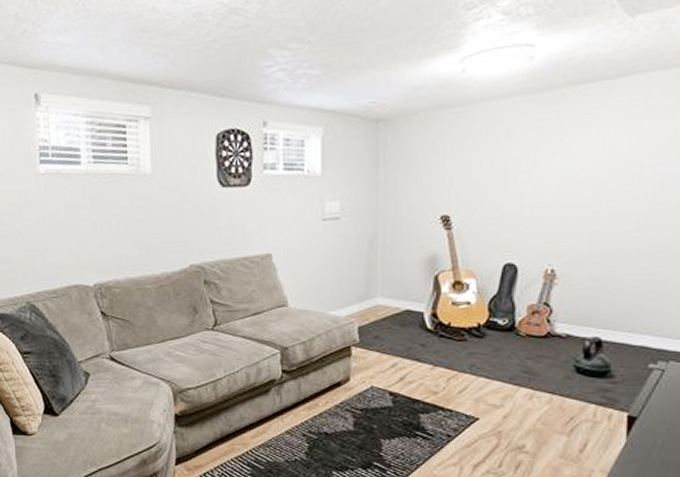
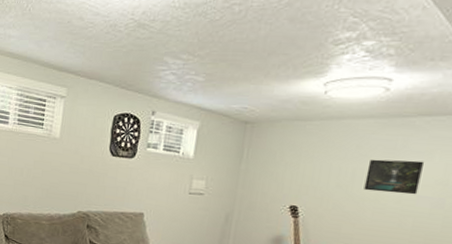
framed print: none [519,139,581,184] -> present [363,159,425,195]

